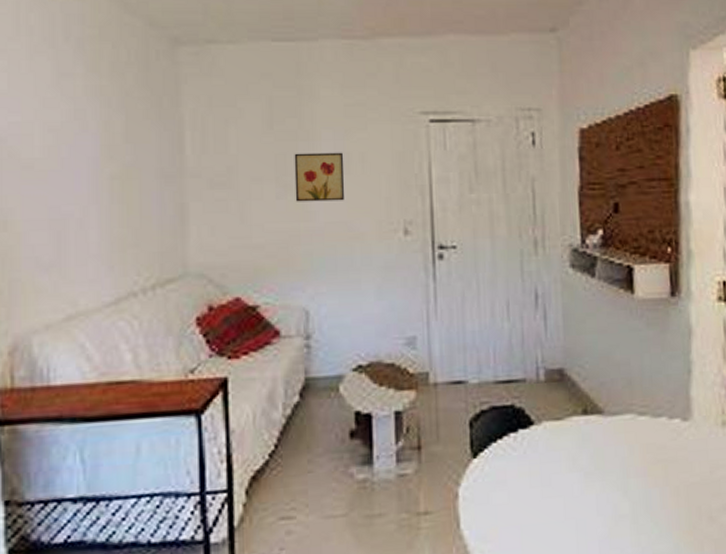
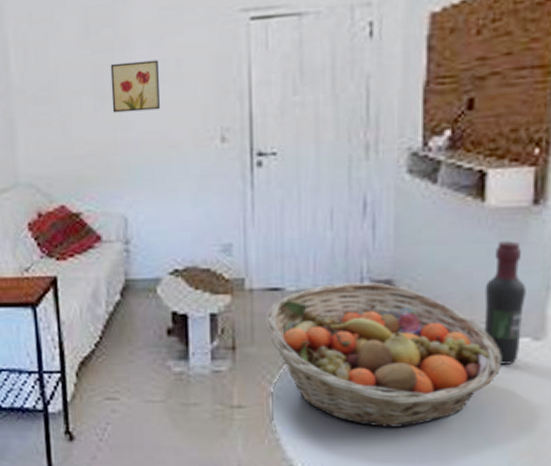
fruit basket: none [450,371,660,521] -> present [266,282,502,427]
wine bottle: none [640,329,673,446] -> present [484,241,526,365]

